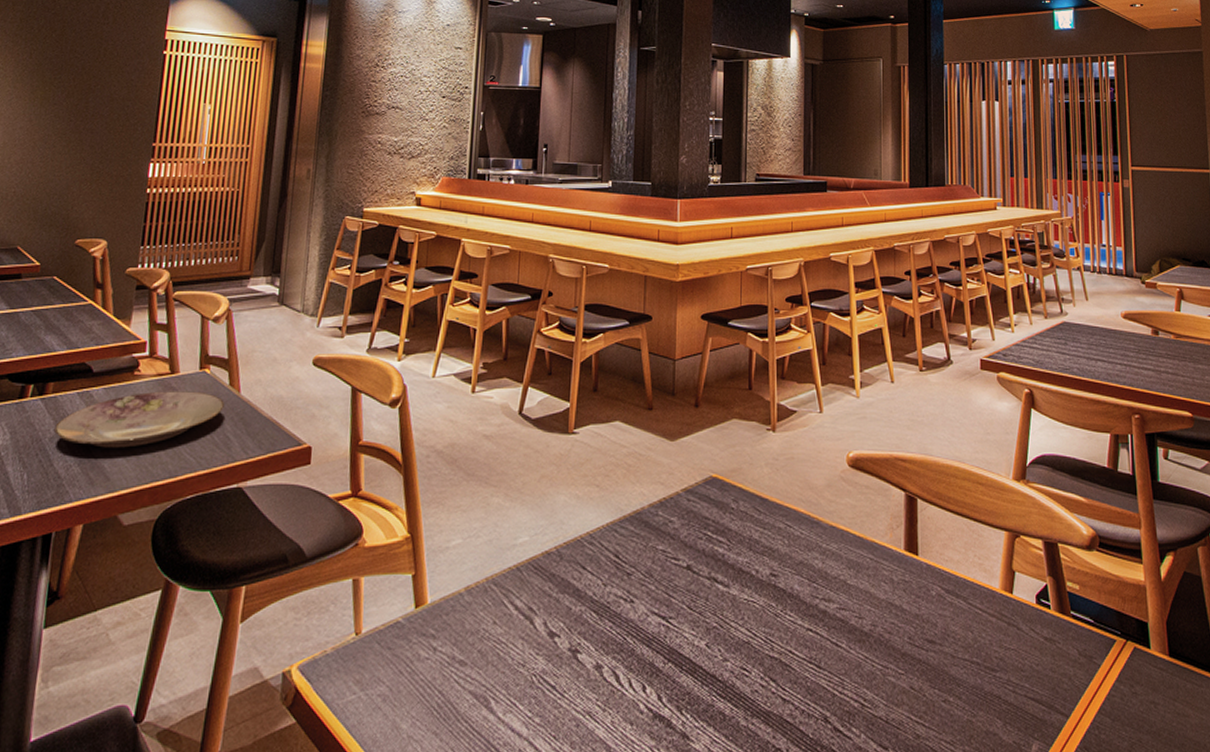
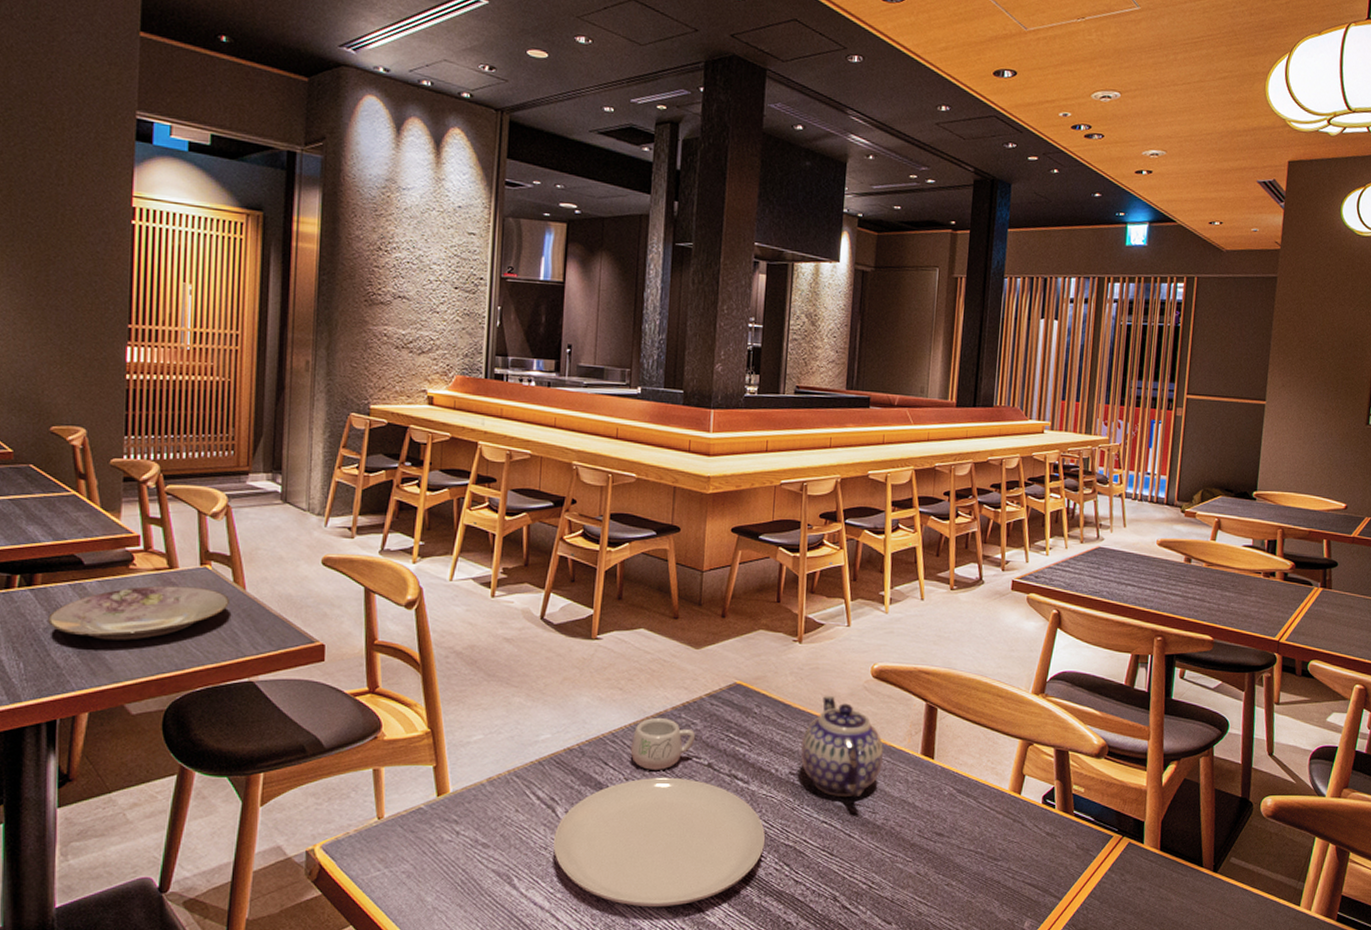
plate: none [531,581,750,733] -> present [553,777,766,908]
teacup: none [608,515,674,574] -> present [630,717,696,770]
teapot: none [781,487,865,601] -> present [801,695,883,798]

